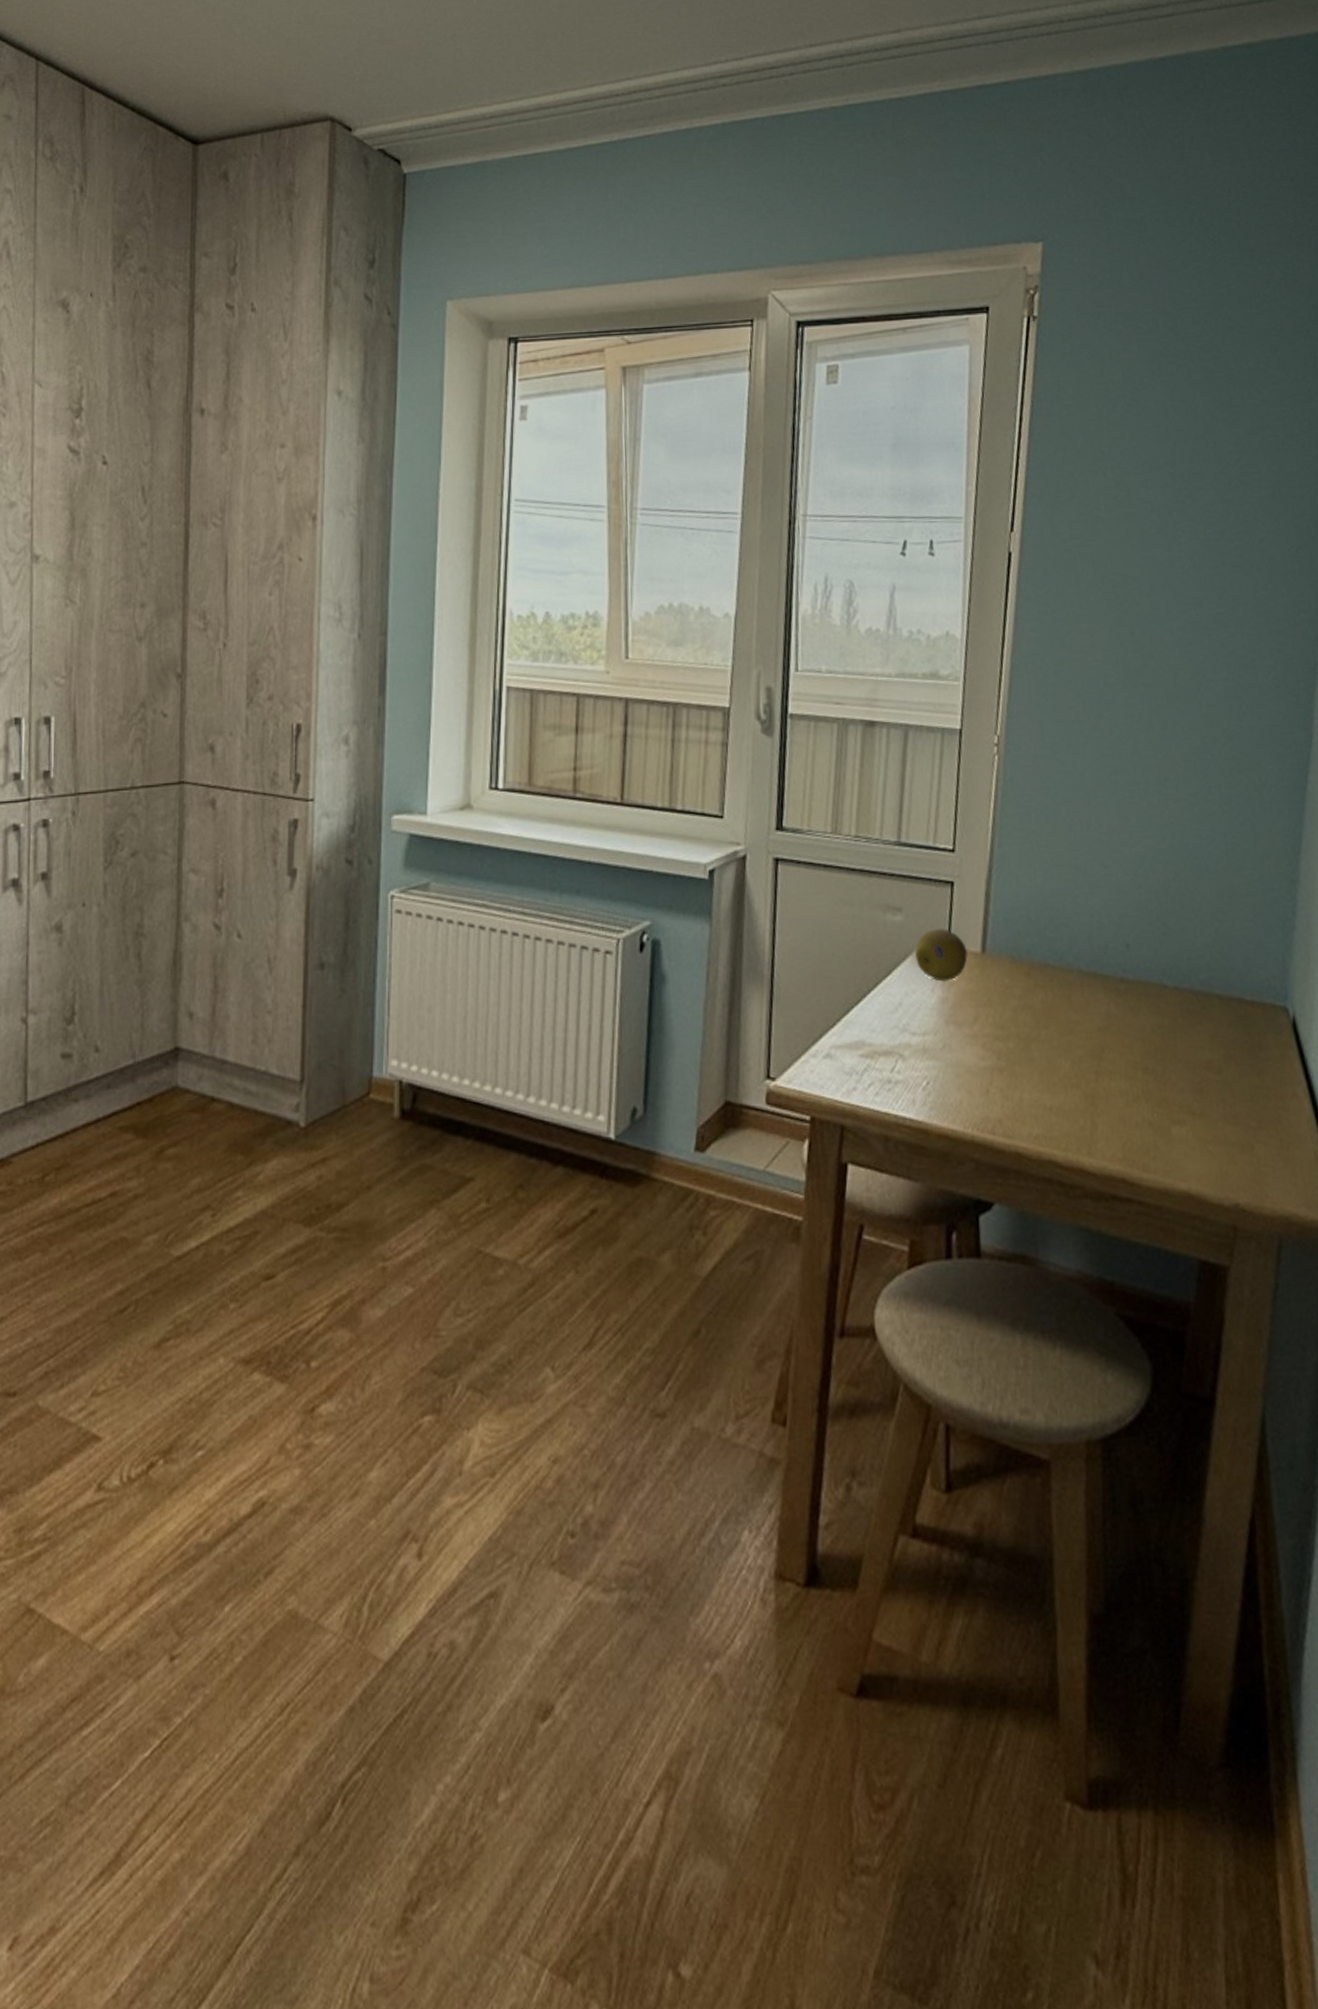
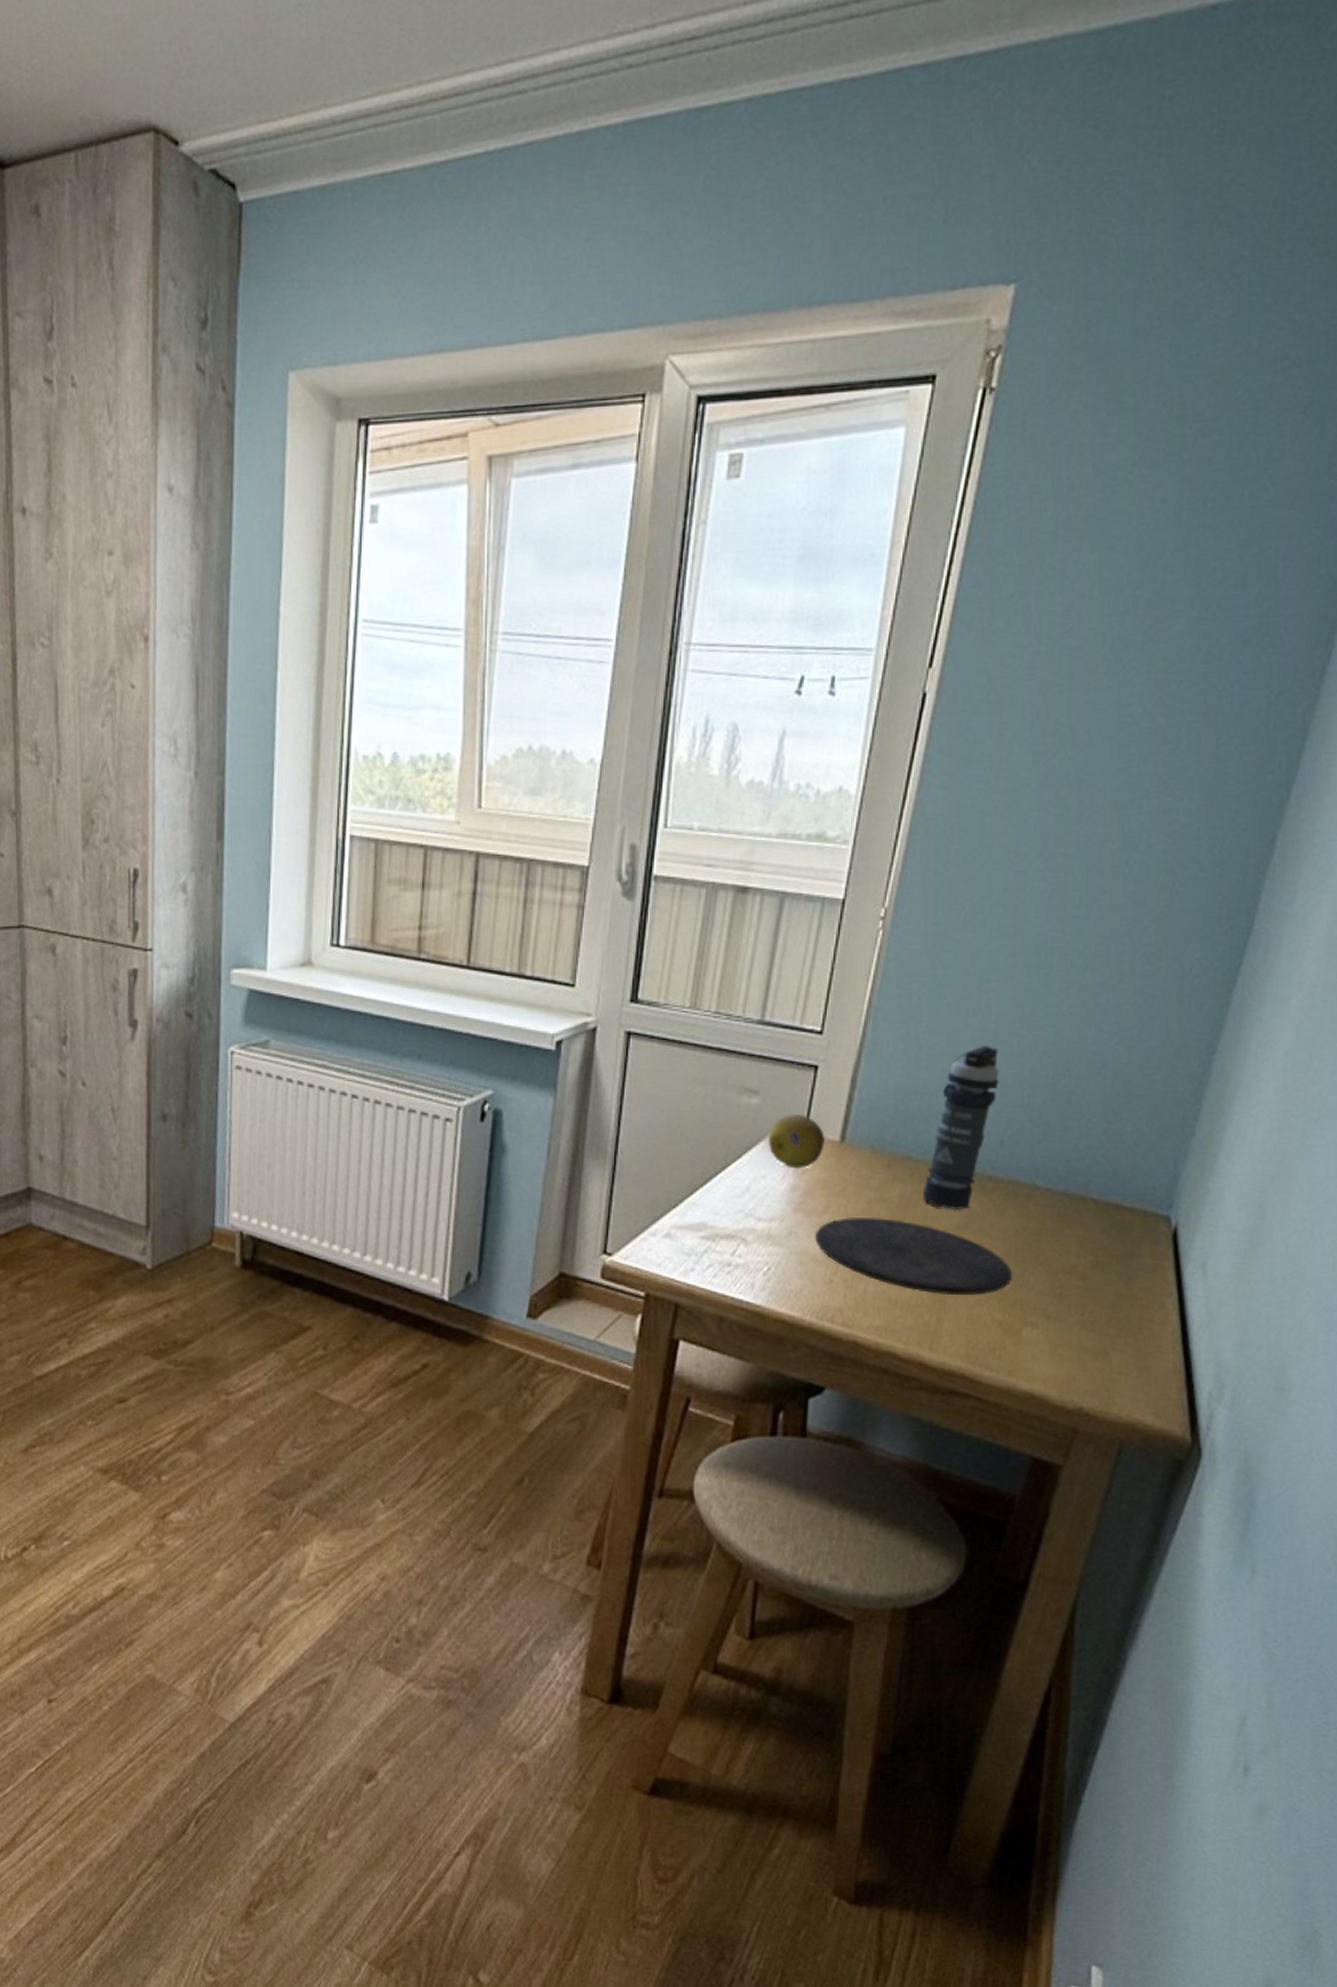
plate: none [968,1024,1156,1098] -> present [815,1217,1013,1296]
smoke grenade: none [1062,856,1118,1014] -> present [922,1046,999,1211]

